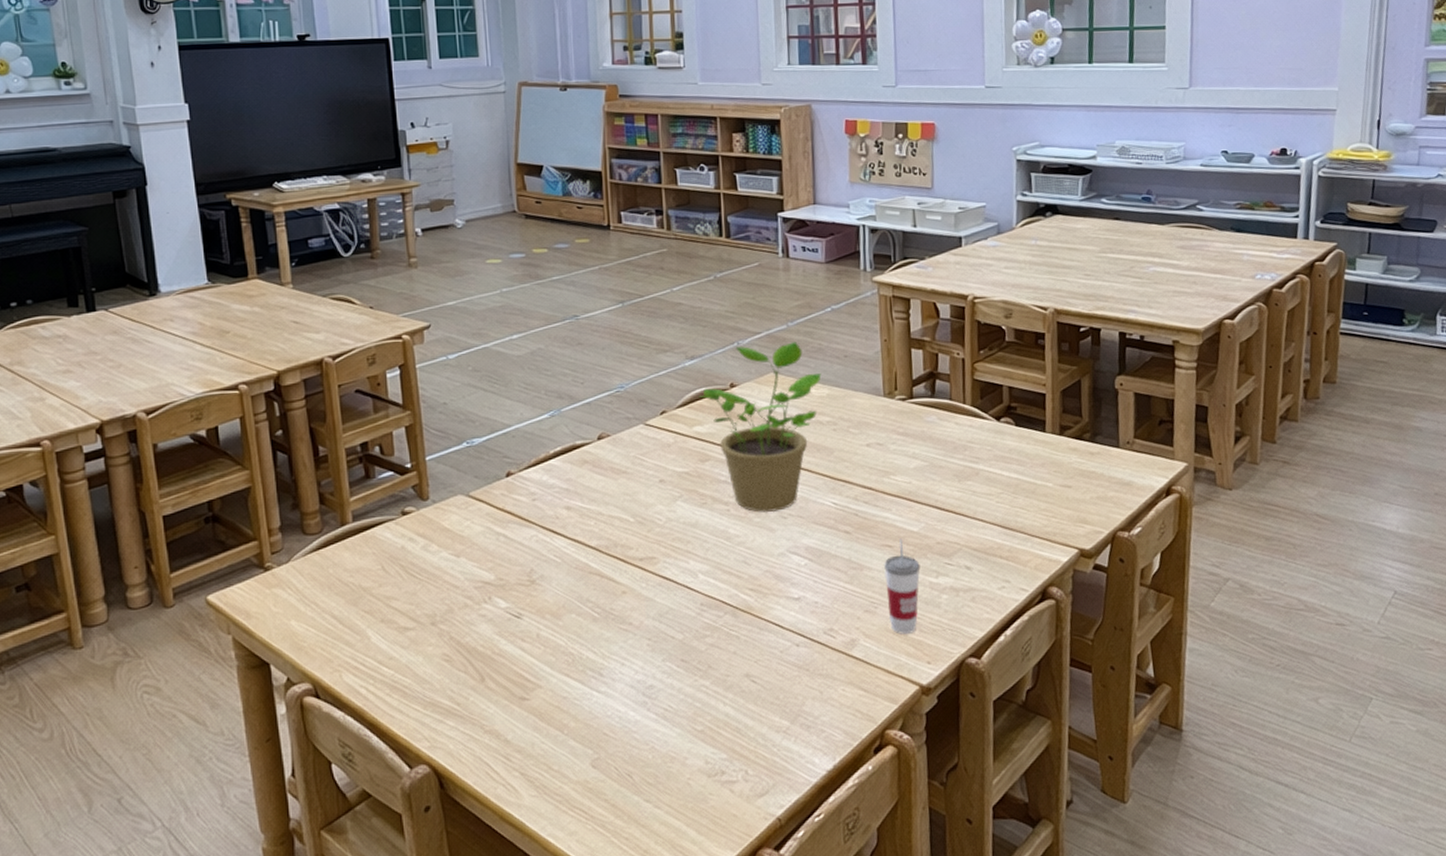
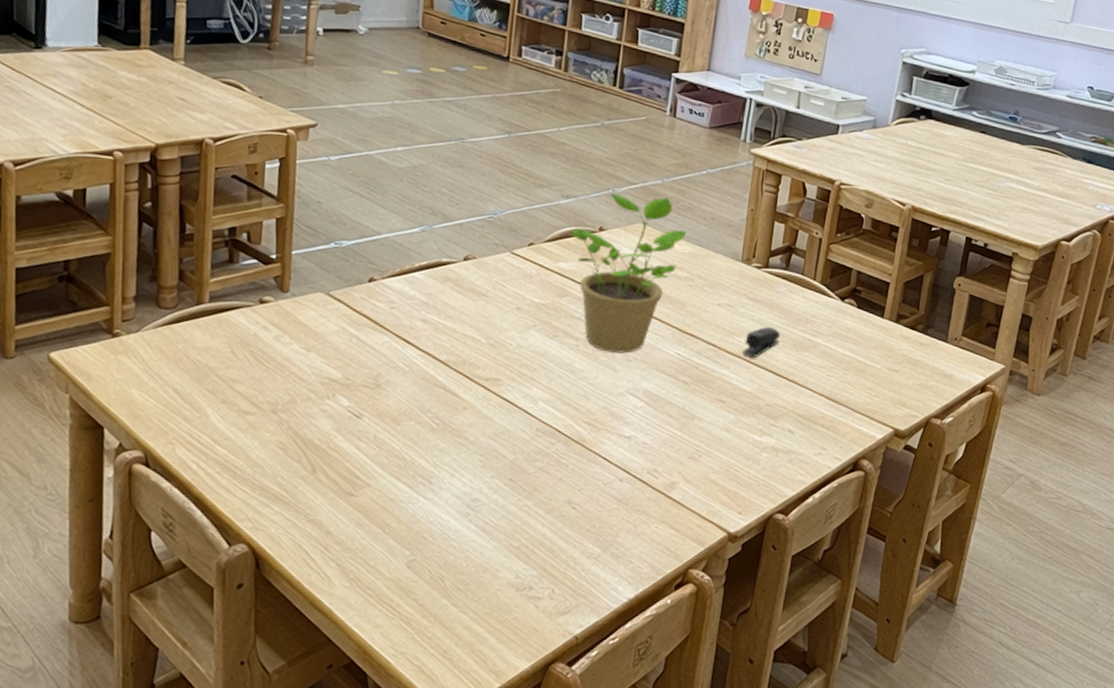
cup: present [884,538,921,635] -> none [710,395,748,484]
stapler: none [901,459,939,495] -> present [742,326,780,357]

